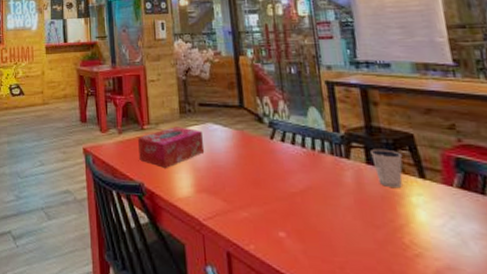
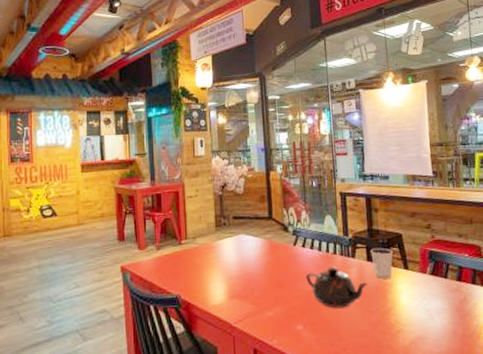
tissue box: present [138,126,205,168] -> none [176,239,237,279]
teapot: none [286,166,371,218] -> present [305,266,369,308]

